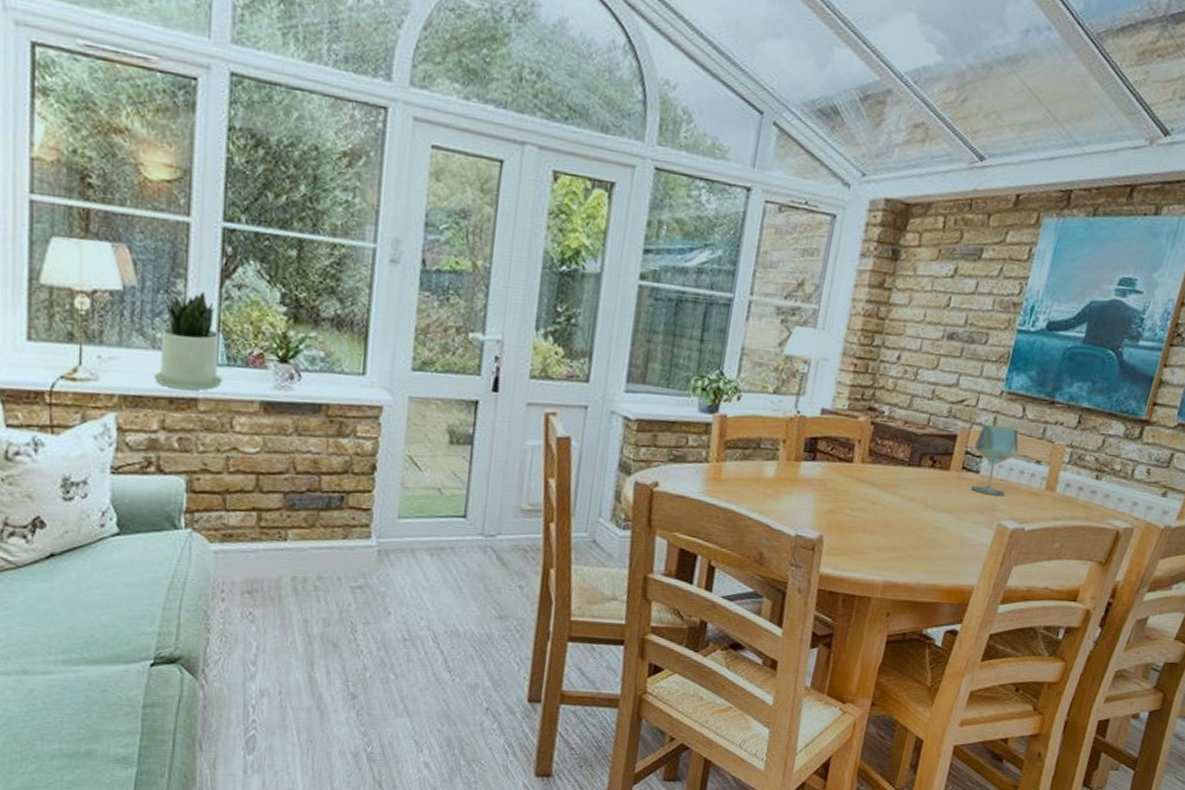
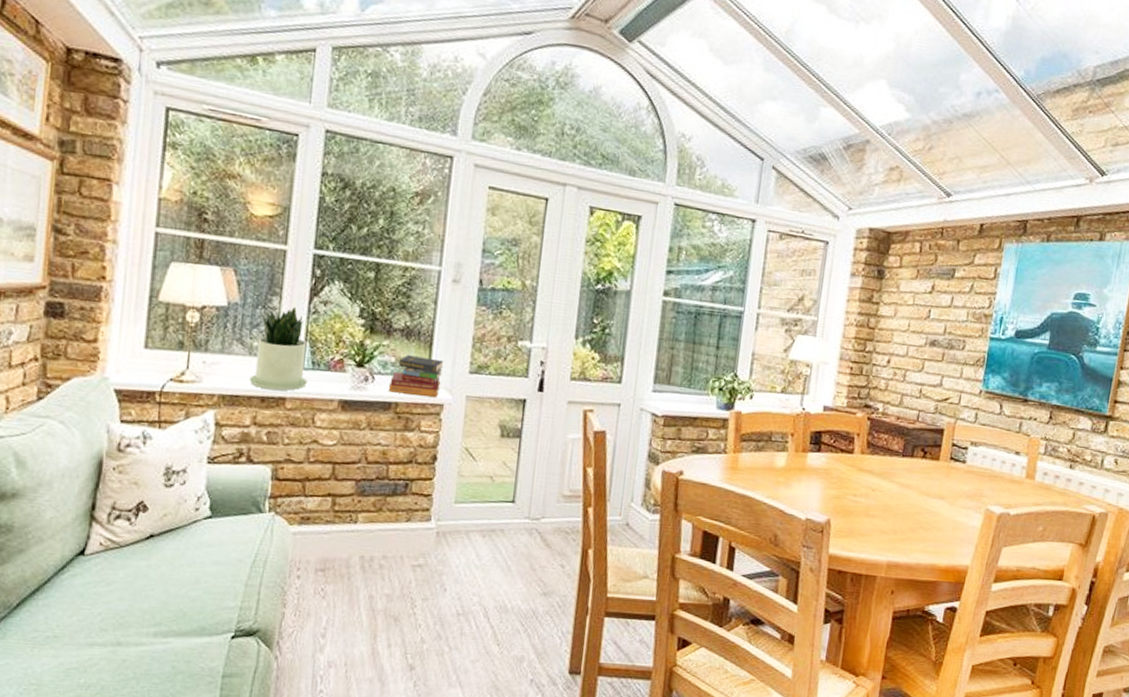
books: none [318,348,382,399] -> present [389,354,444,398]
wine glass: present [970,424,1019,496] -> none [959,419,1000,484]

